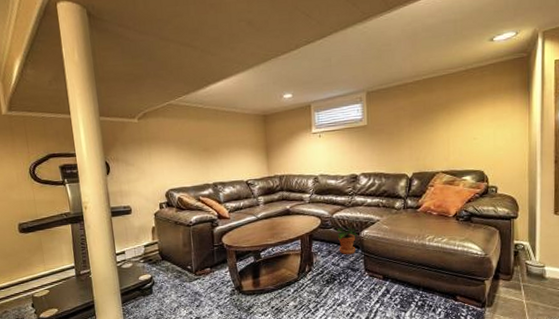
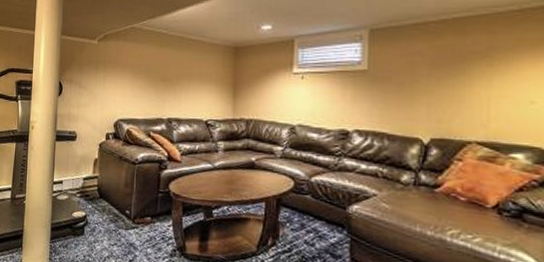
potted plant: present [337,227,357,255] -> none [314,196,343,235]

